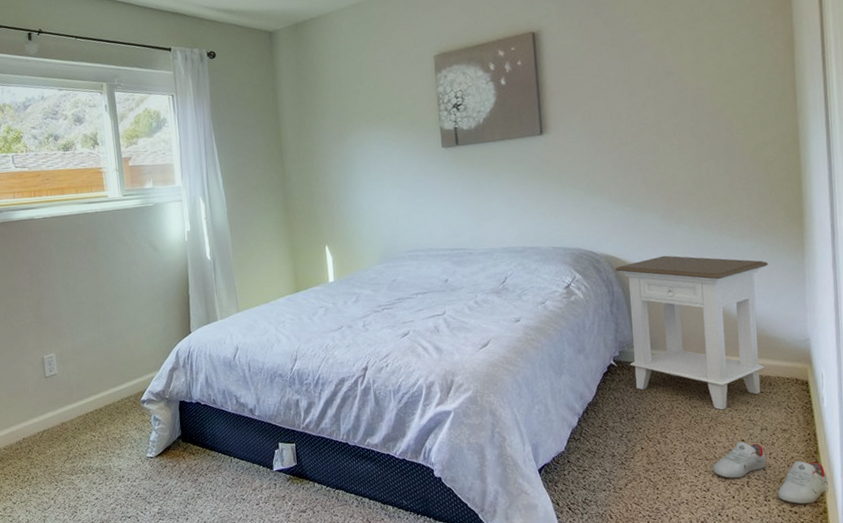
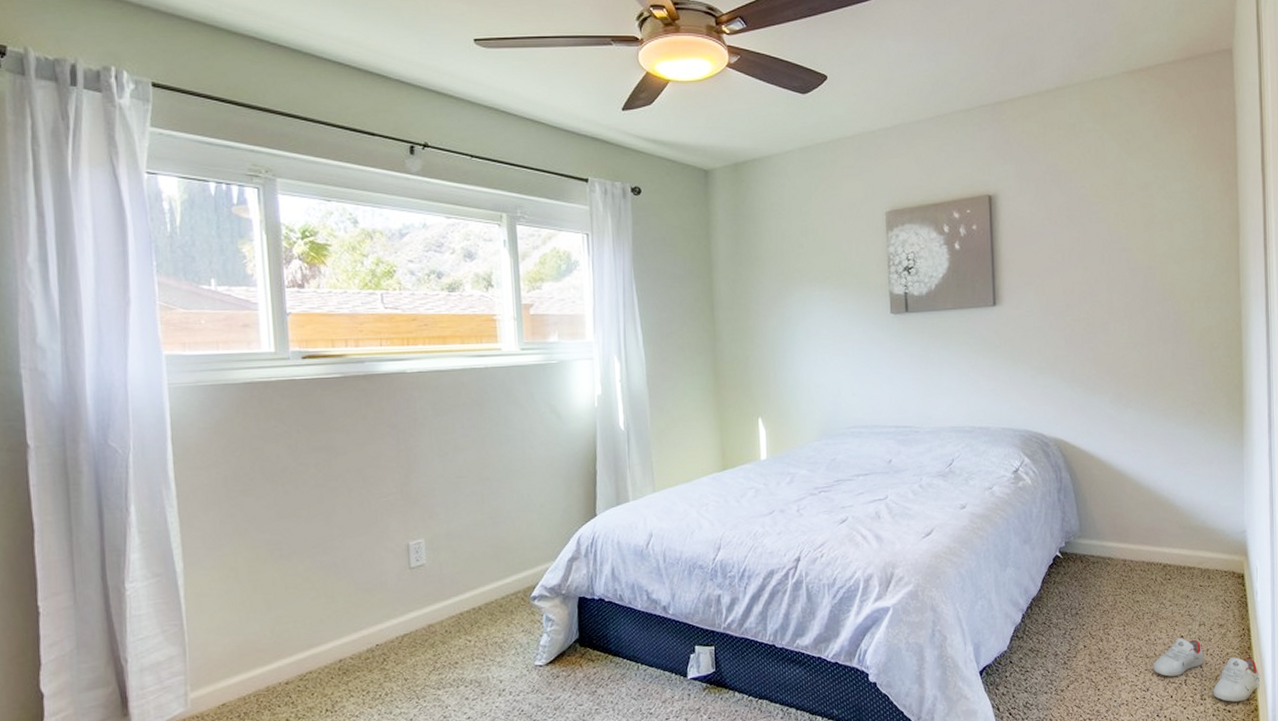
nightstand: present [615,255,768,410] -> none [1064,440,1210,605]

